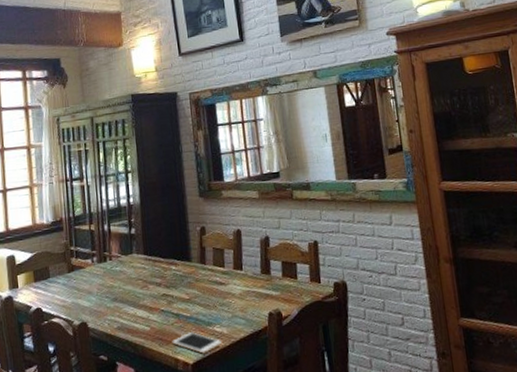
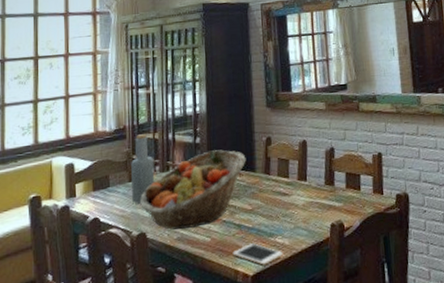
bottle: none [69,225,93,295] -> present [131,134,155,204]
fruit basket: none [80,240,182,319] -> present [140,149,246,230]

